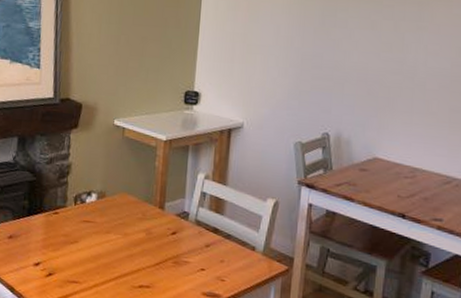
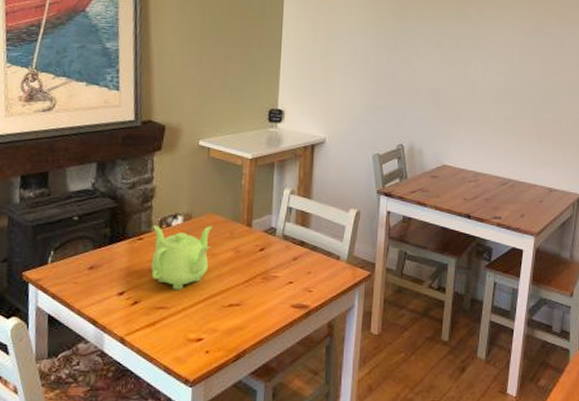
teapot: none [65,200,125,266] -> present [150,224,213,290]

